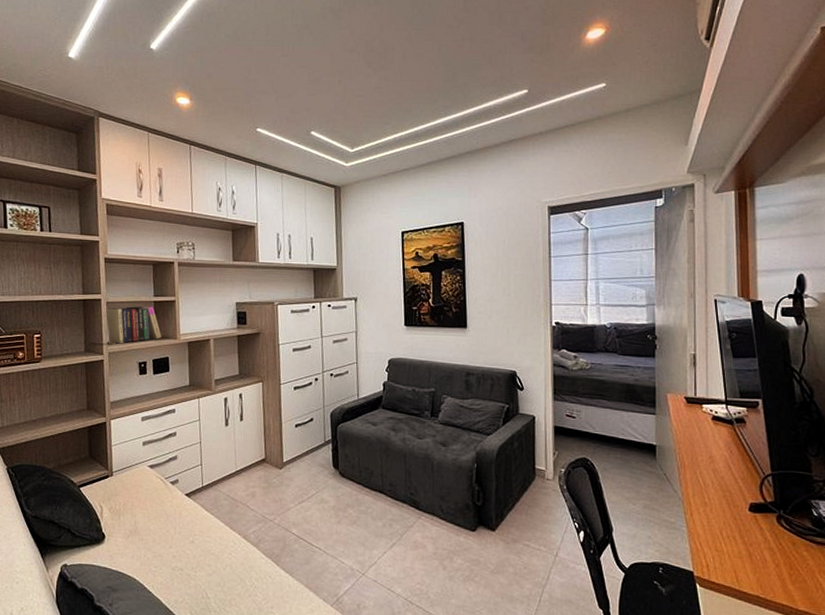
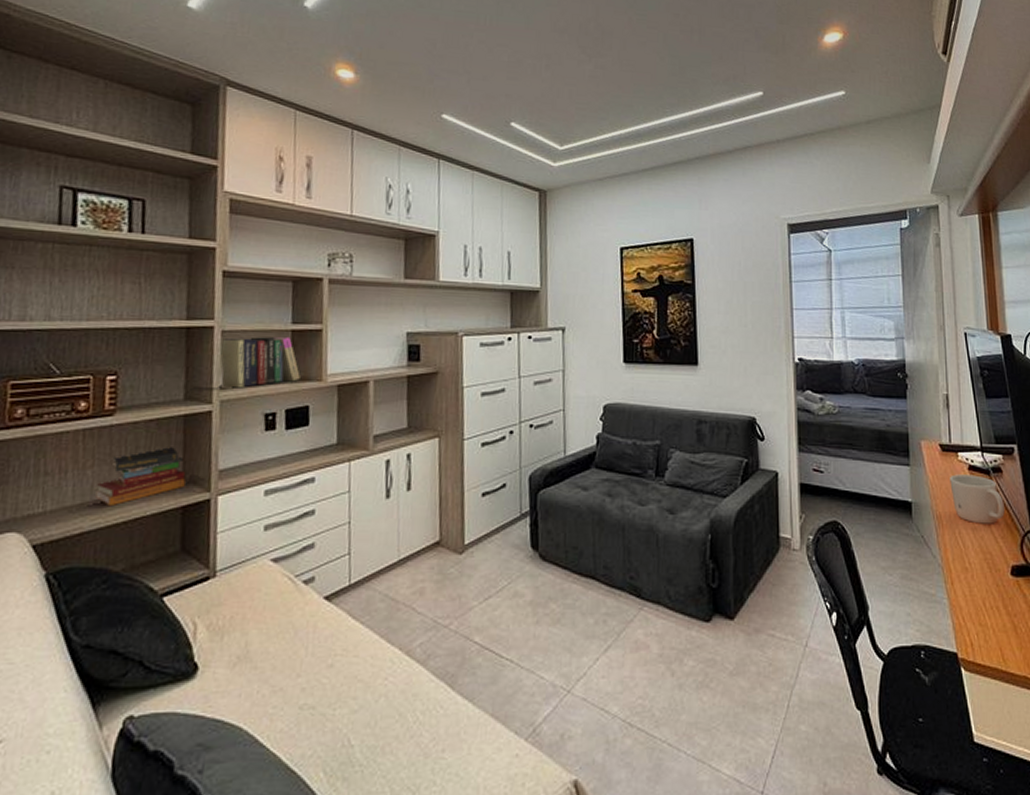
books: none [32,385,89,425] -> present [95,447,186,507]
mug: none [693,423,746,467] -> present [950,474,1004,524]

